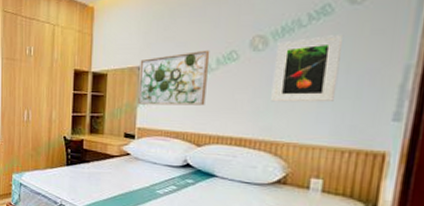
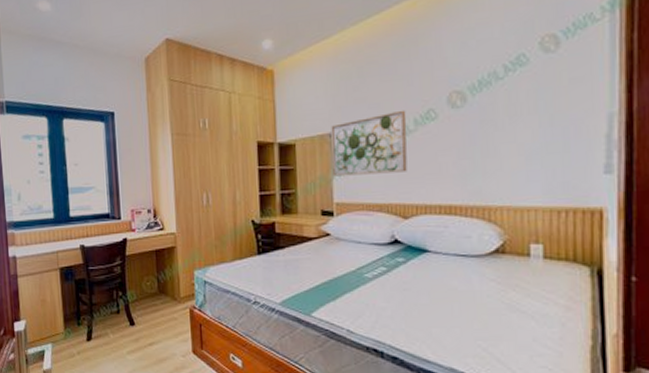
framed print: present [271,35,342,103] -> none [476,85,543,163]

